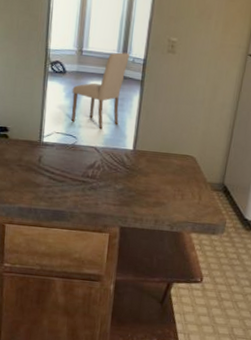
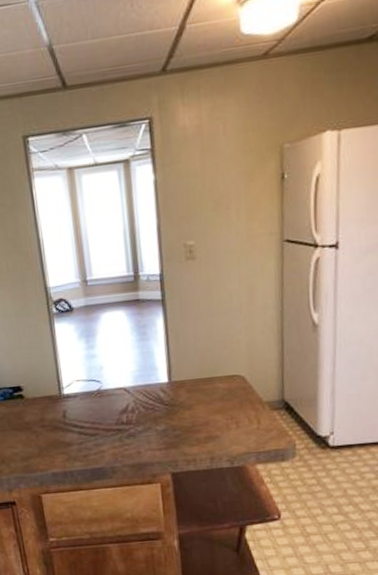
dining chair: present [71,52,130,130] -> none [84,271,146,367]

